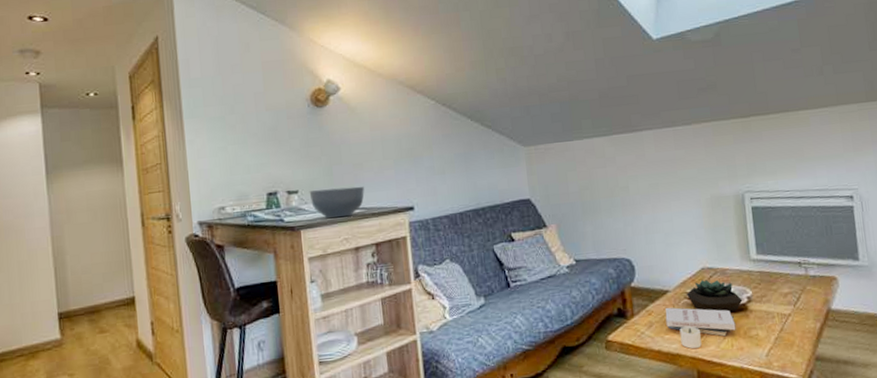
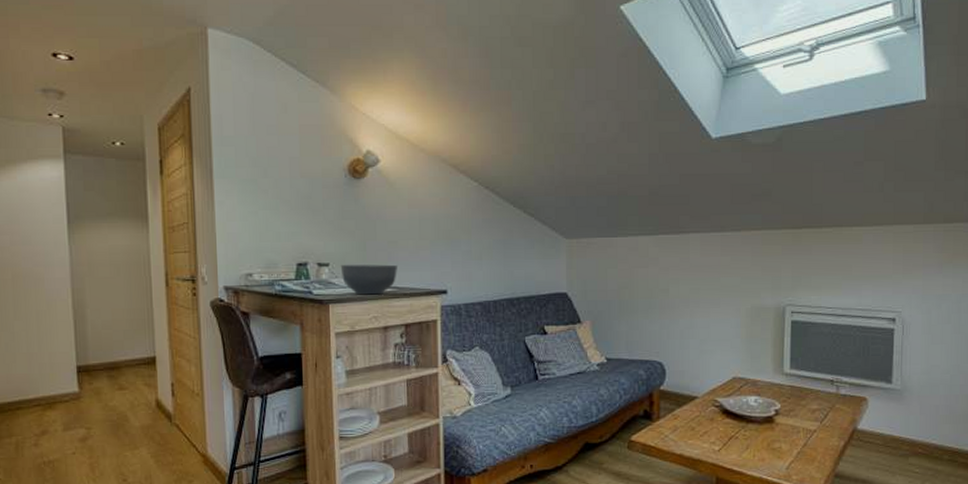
books: present [665,307,736,337] -> none [691,413,760,447]
candle: present [679,326,702,349] -> none [703,434,724,456]
succulent plant: present [687,279,743,313] -> none [715,389,770,424]

